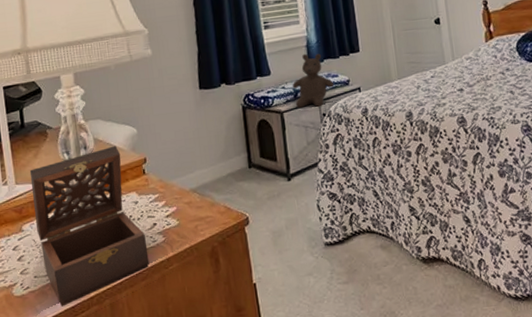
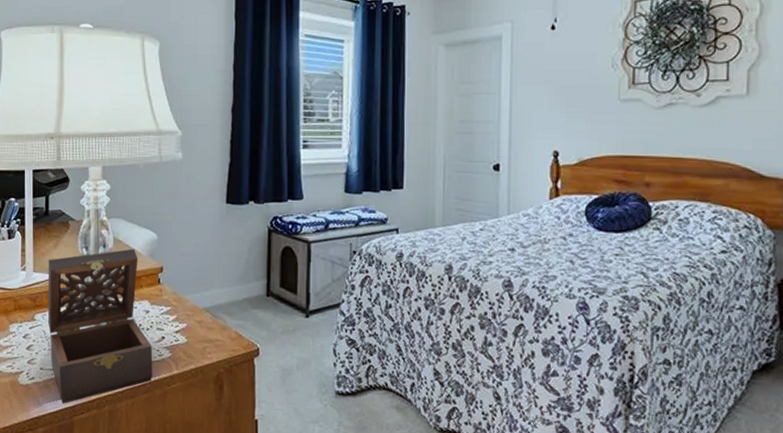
teddy bear: present [292,53,334,109] -> none [324,182,369,244]

